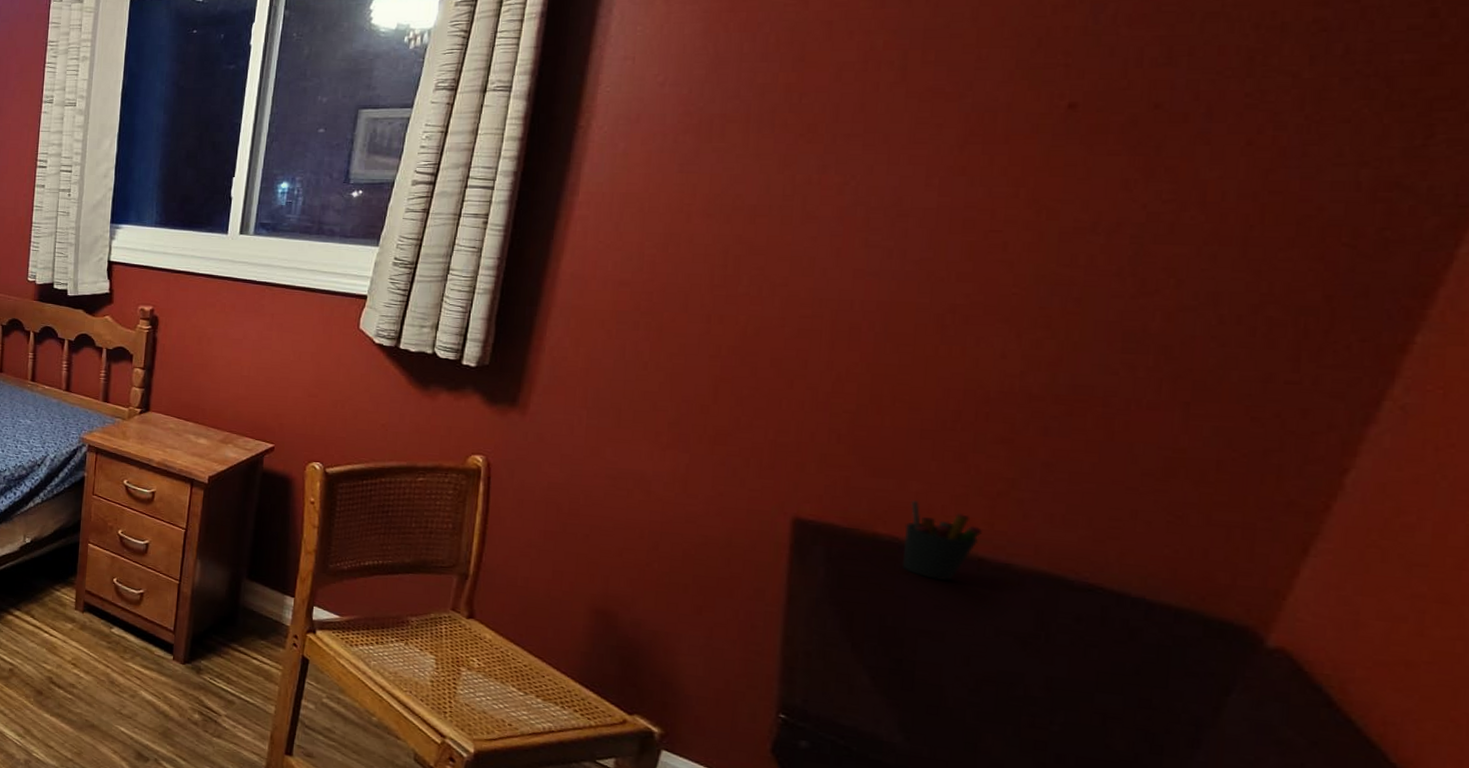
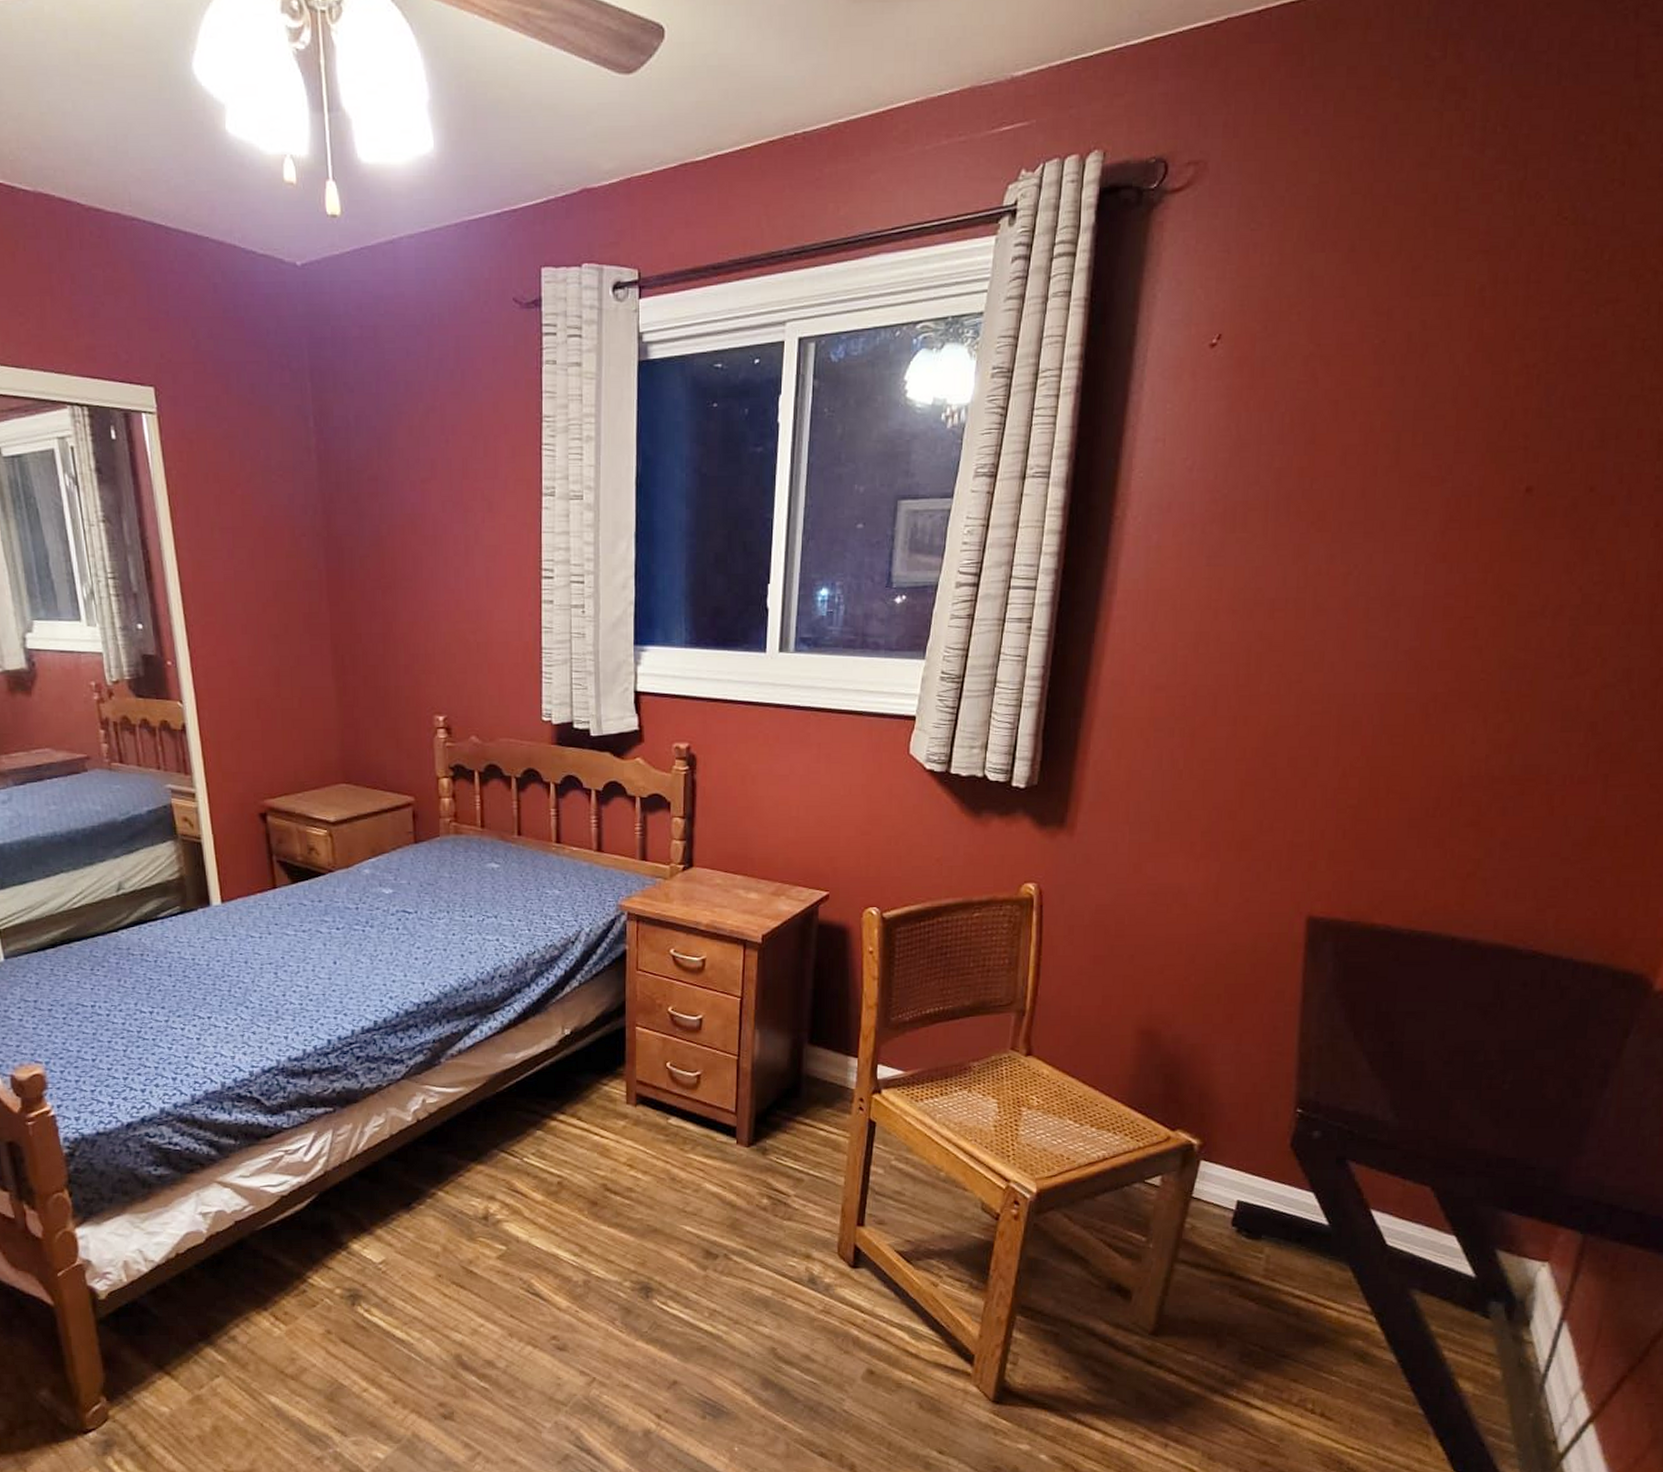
pen holder: present [903,500,982,581] -> none [1394,889,1455,962]

